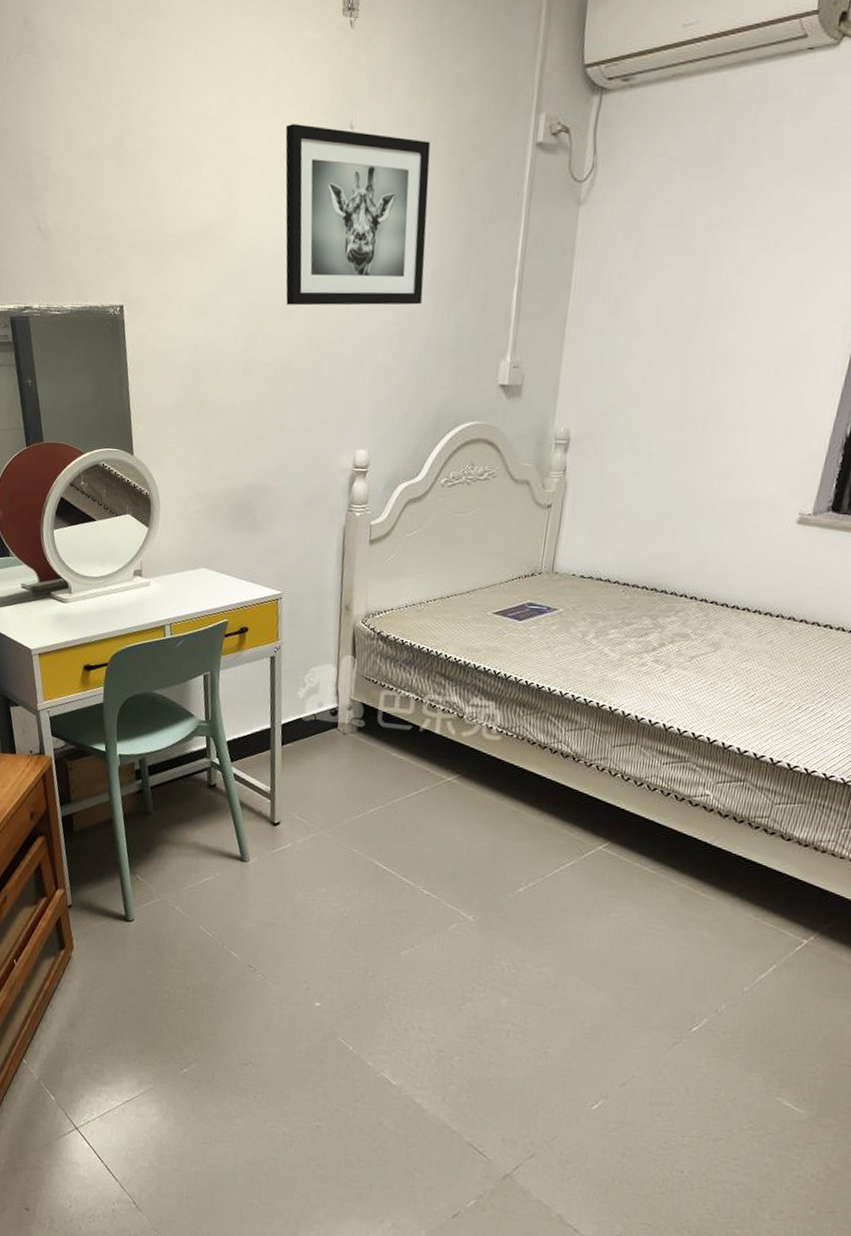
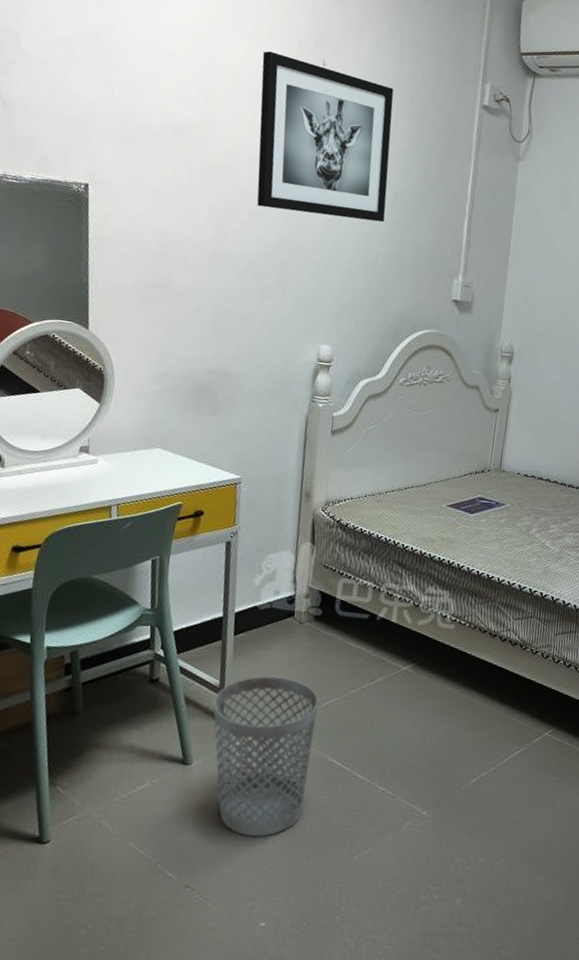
wastebasket: none [265,784,363,929] -> present [213,676,319,837]

